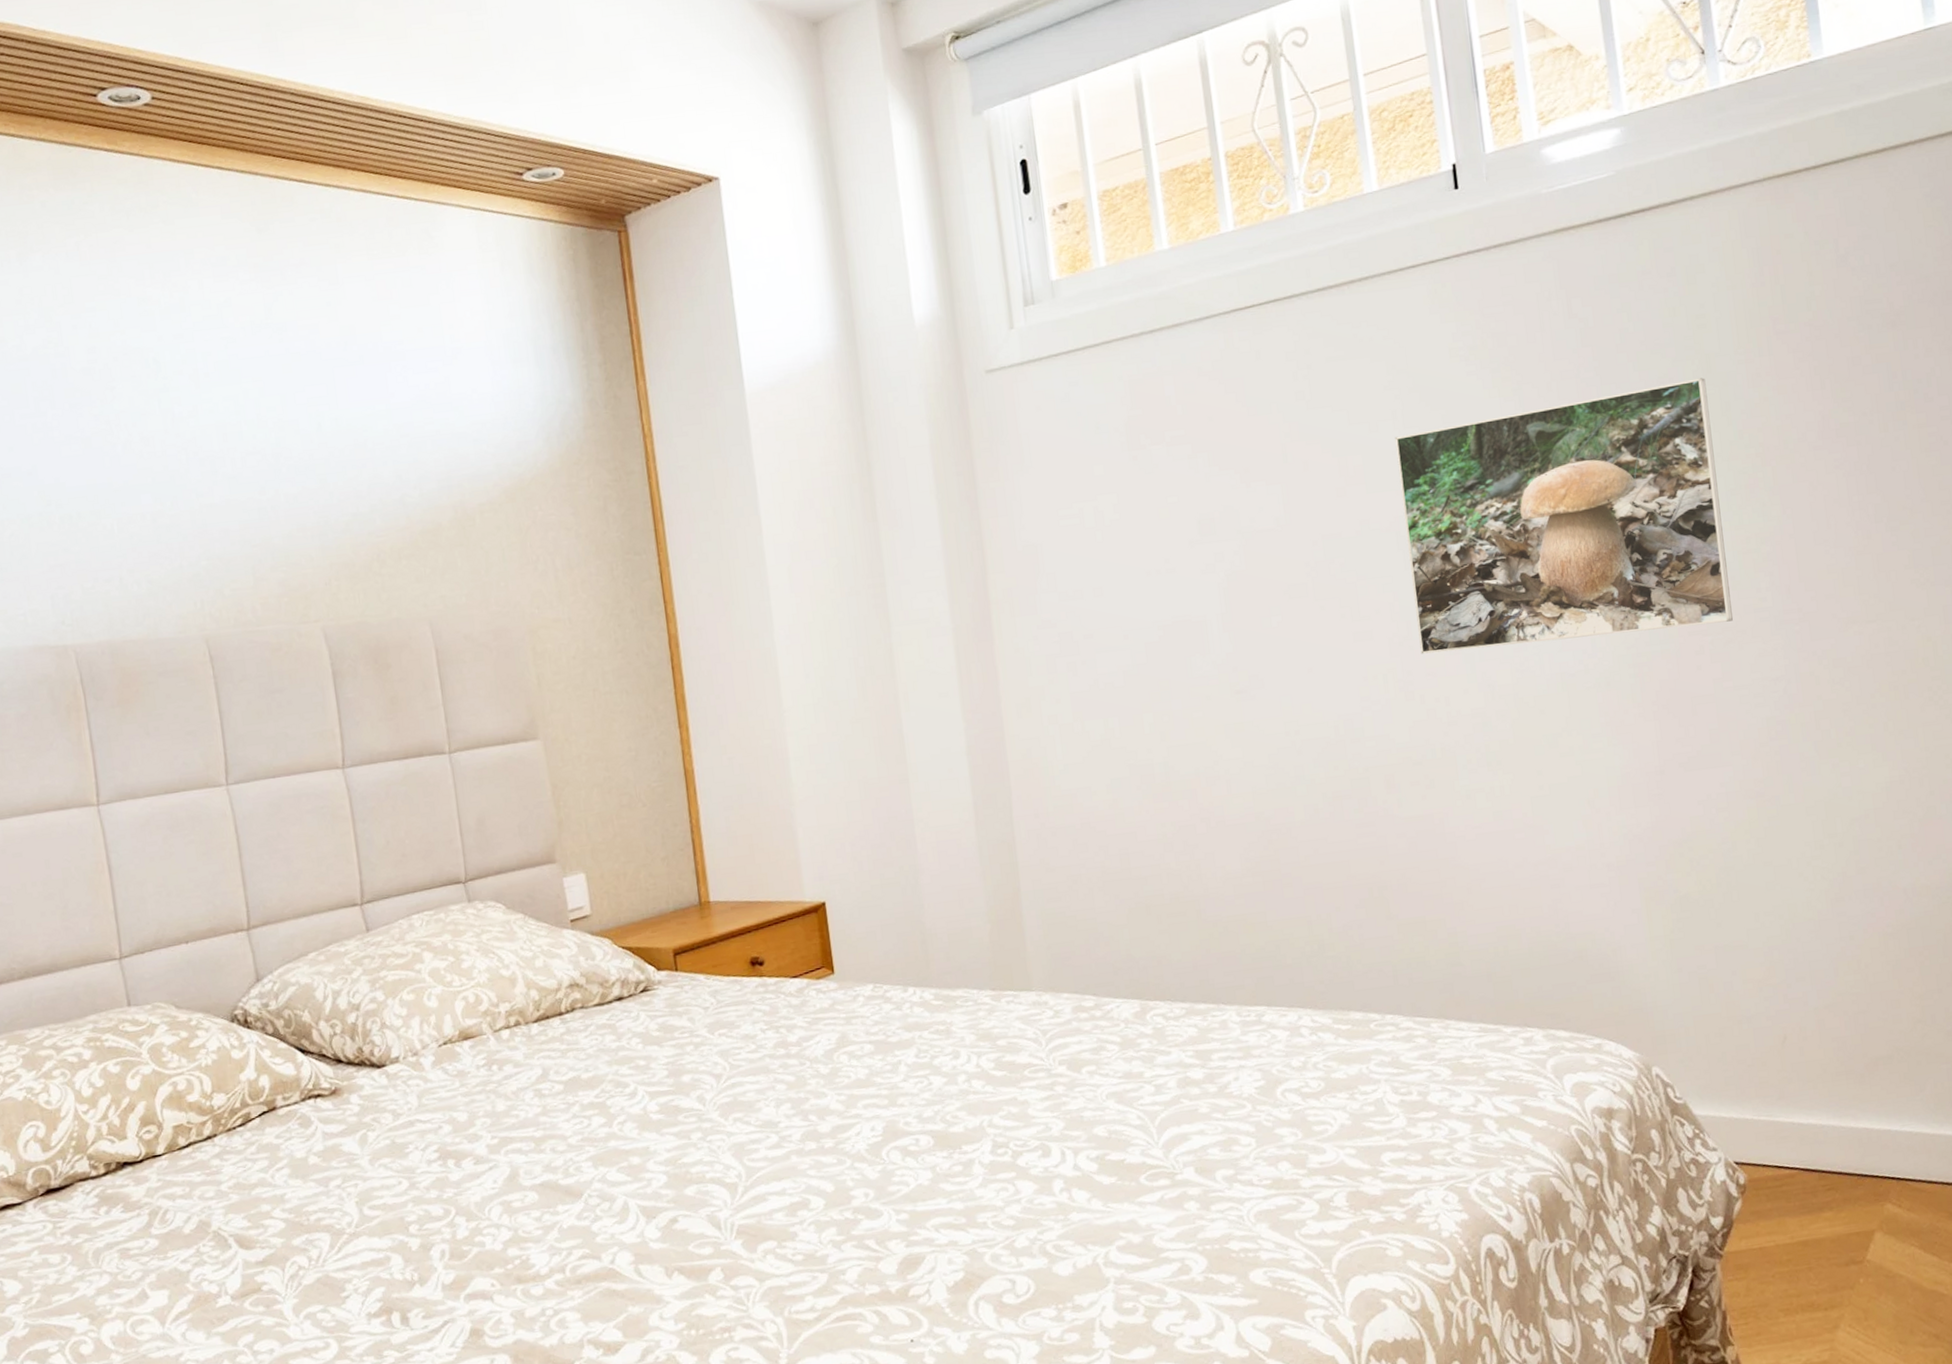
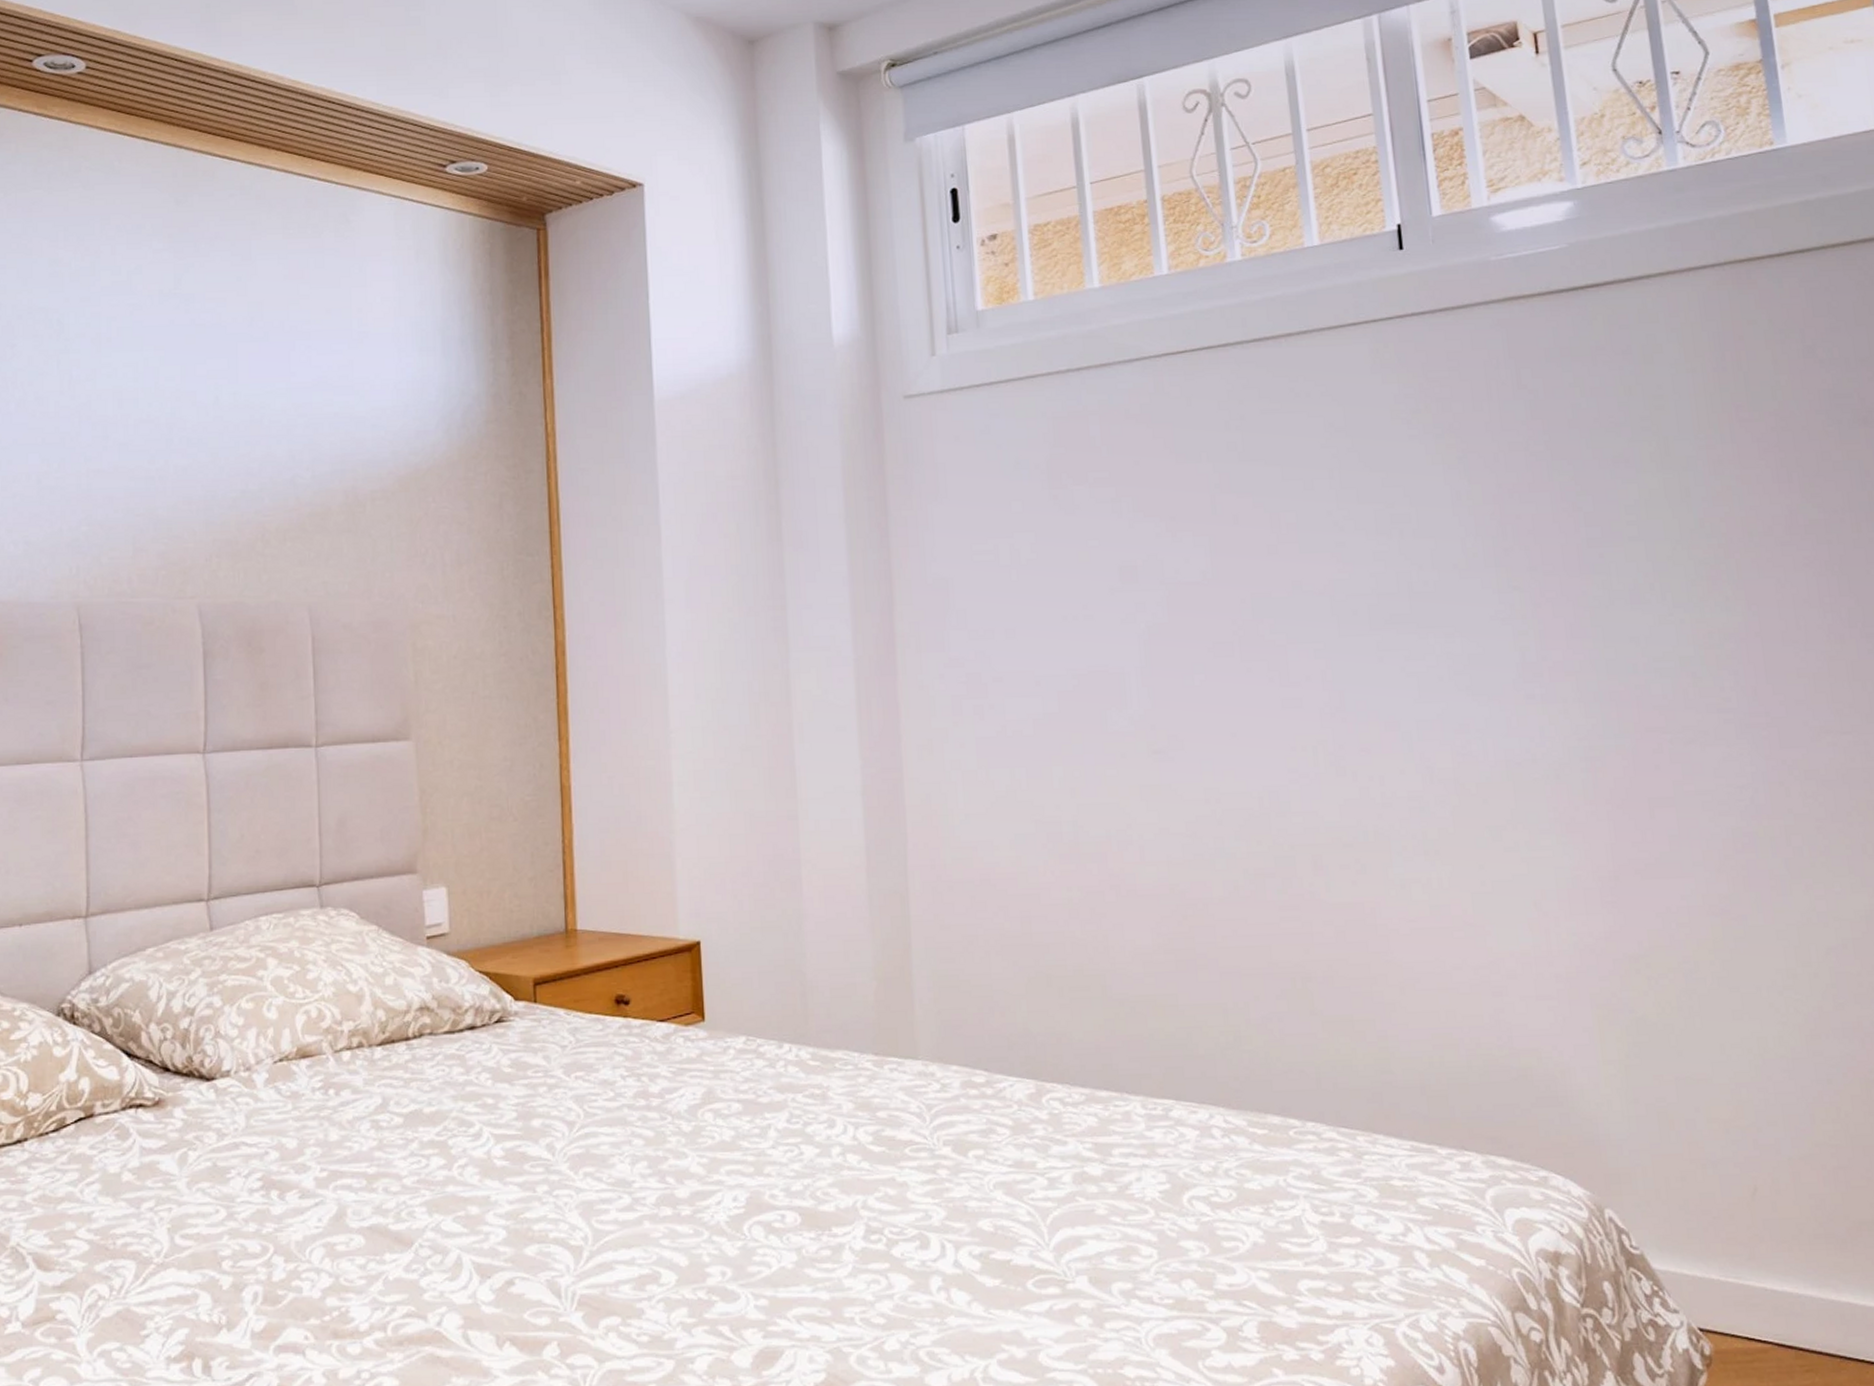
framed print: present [1394,378,1733,654] -> none [1331,461,1694,728]

